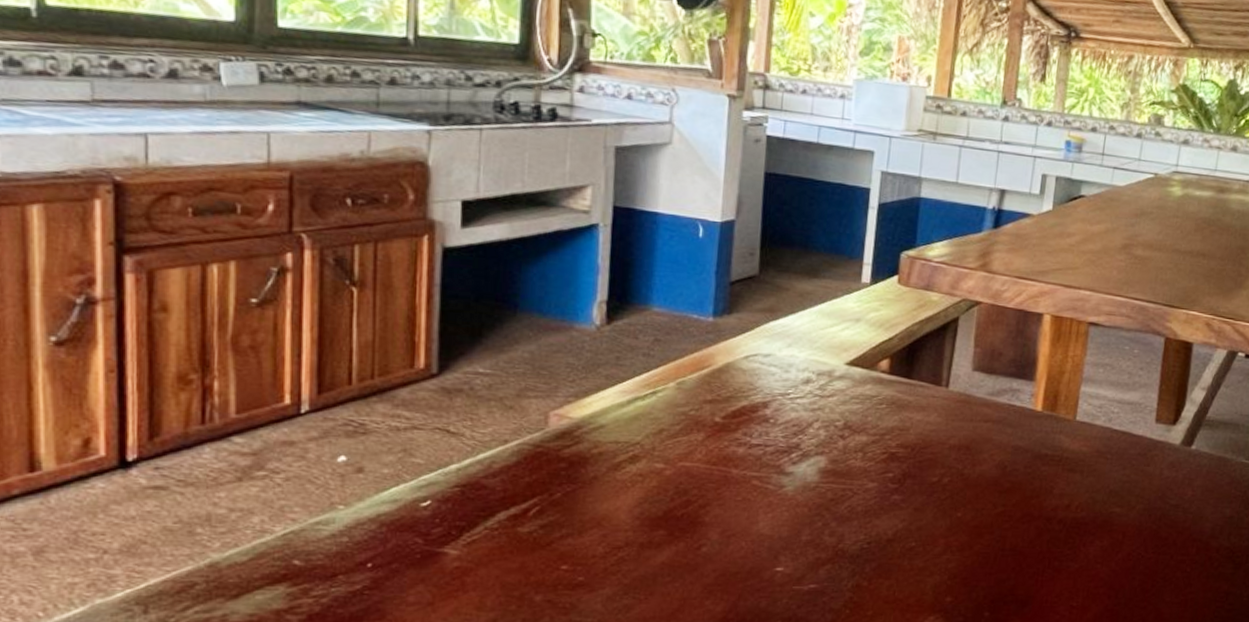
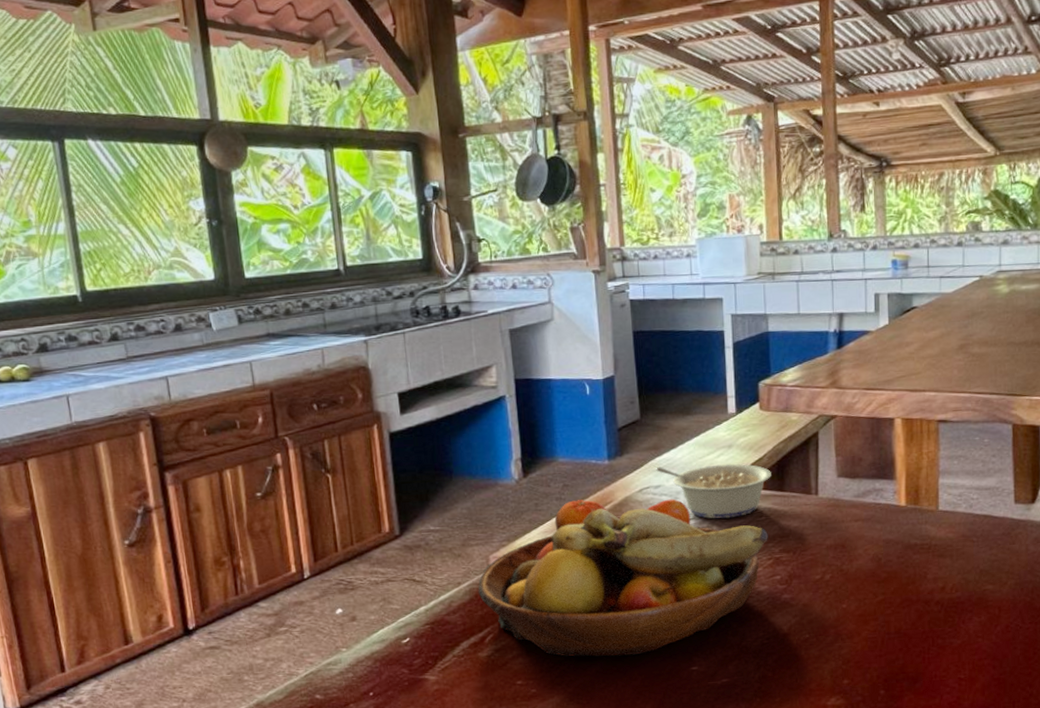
fruit bowl: none [528,358,886,547] -> present [478,499,768,657]
legume: none [768,333,900,402] -> present [656,463,771,519]

